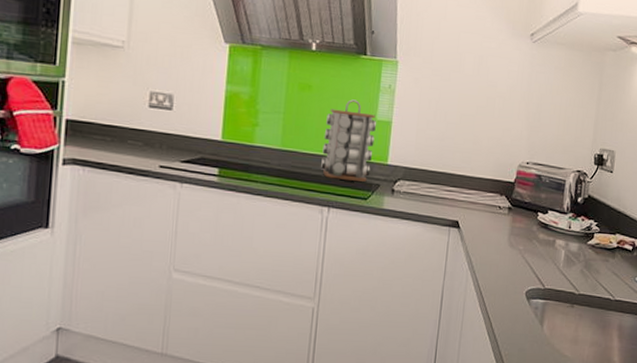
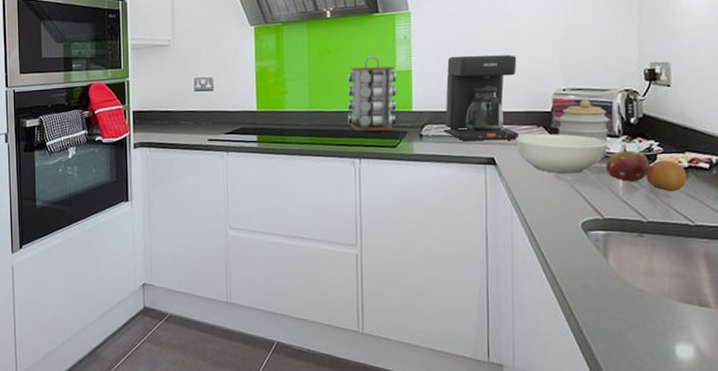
coffee maker: none [415,114,491,206] -> present [443,55,518,142]
bowl: none [479,202,558,244] -> present [516,134,609,174]
jar: none [517,174,561,232] -> present [558,99,609,158]
fruit: none [552,227,588,256] -> present [605,151,650,181]
fruit: none [583,239,615,269] -> present [646,160,687,192]

